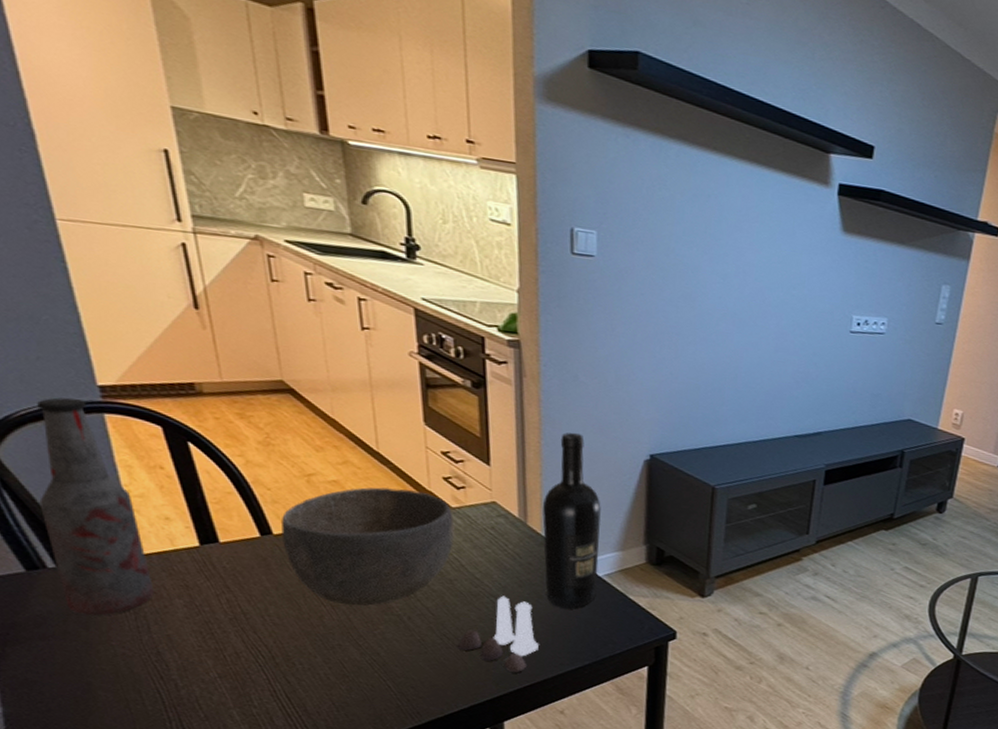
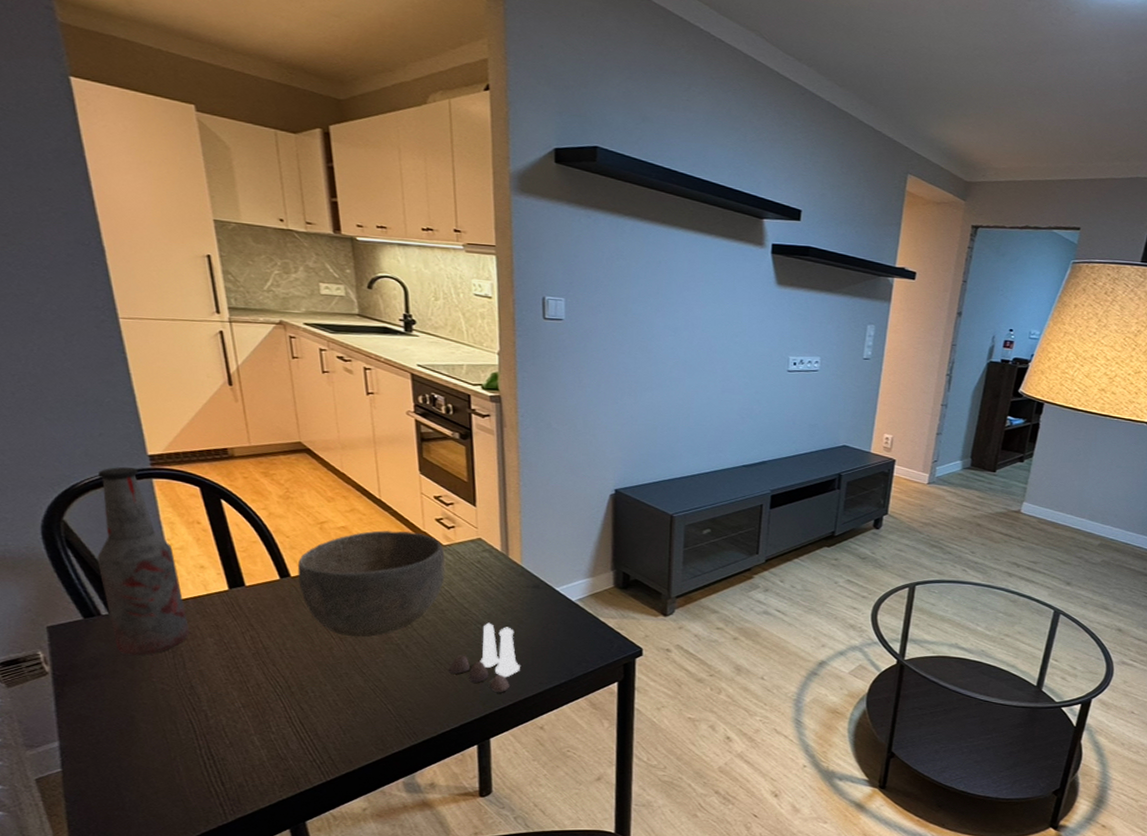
wine bottle: present [542,432,601,609] -> none [522,473,573,632]

